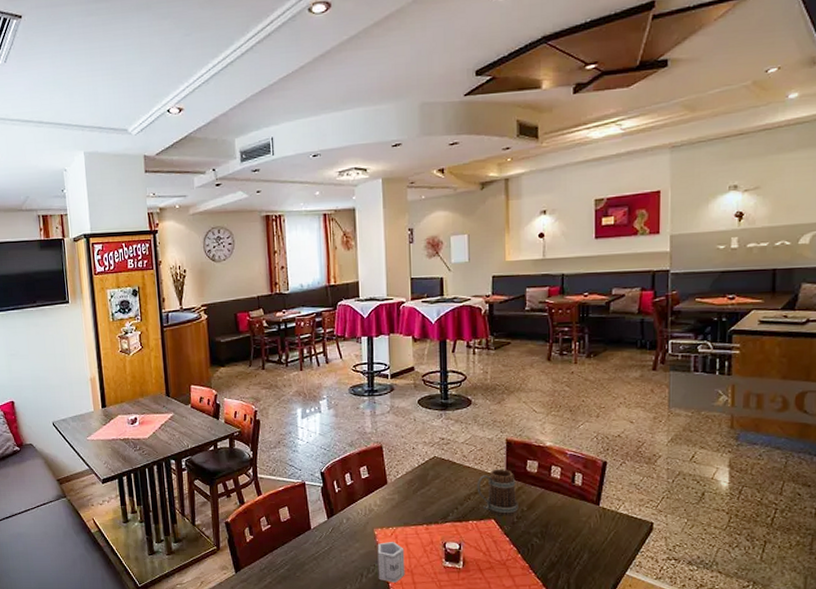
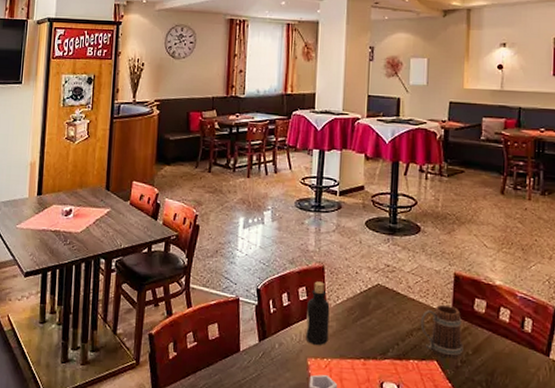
bottle: none [369,460,392,516] -> present [306,281,330,345]

